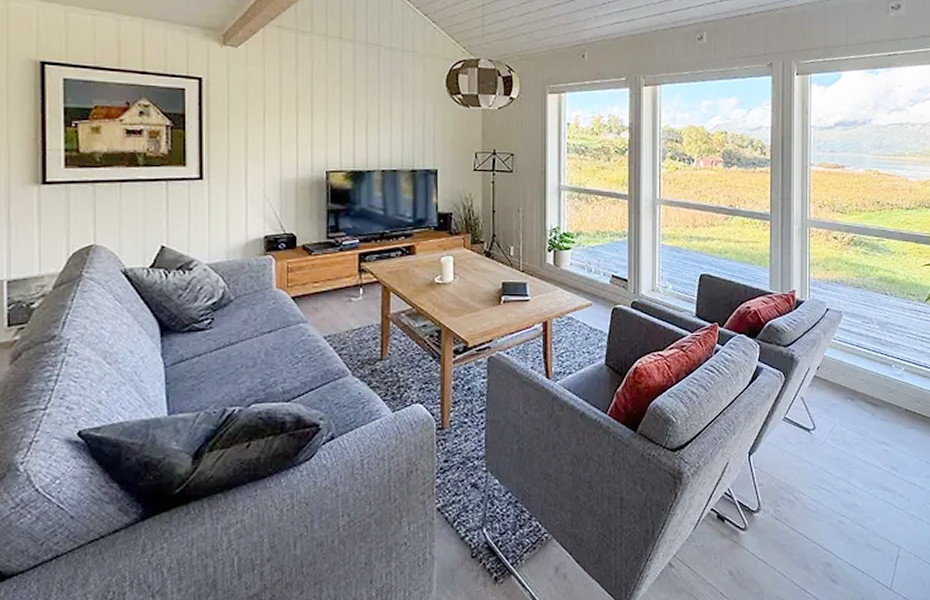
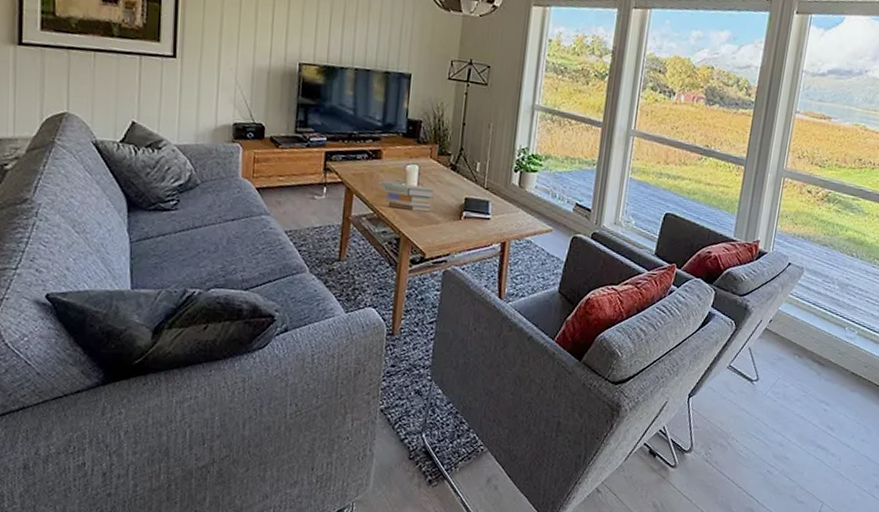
books: none [416,275,471,302] -> present [379,180,434,213]

